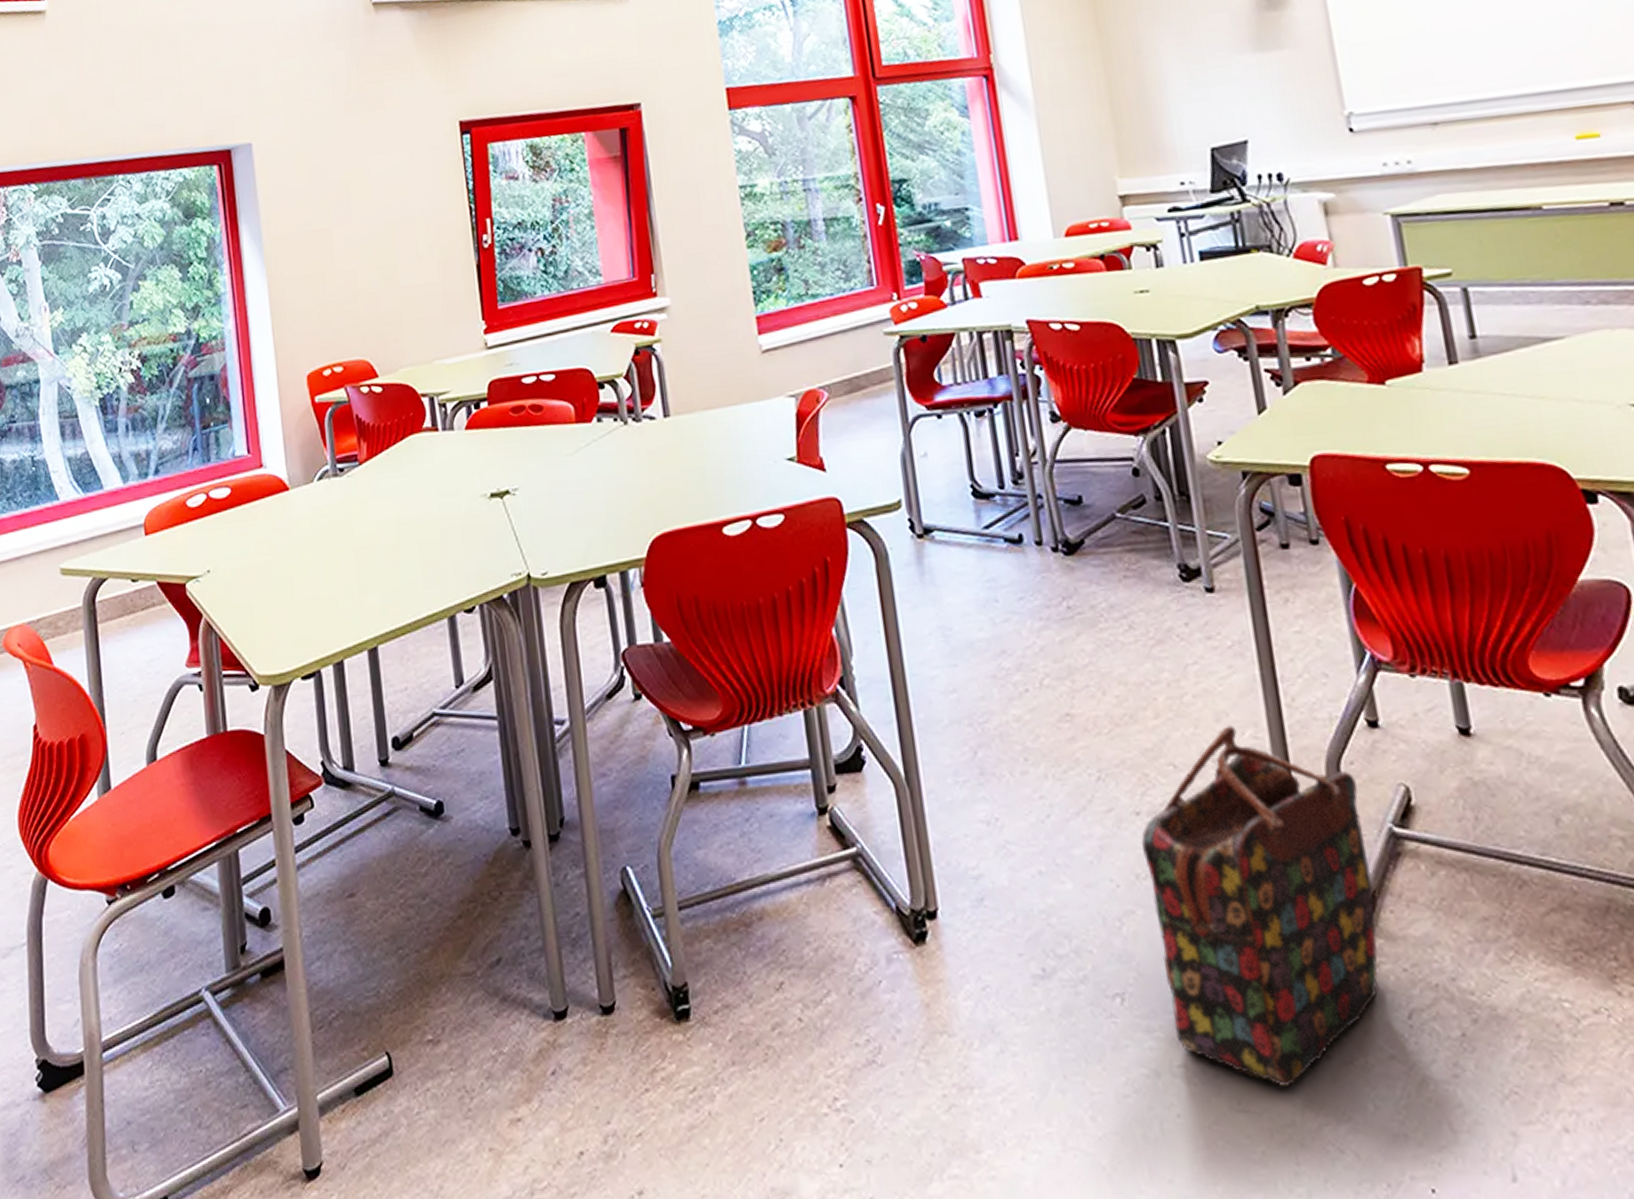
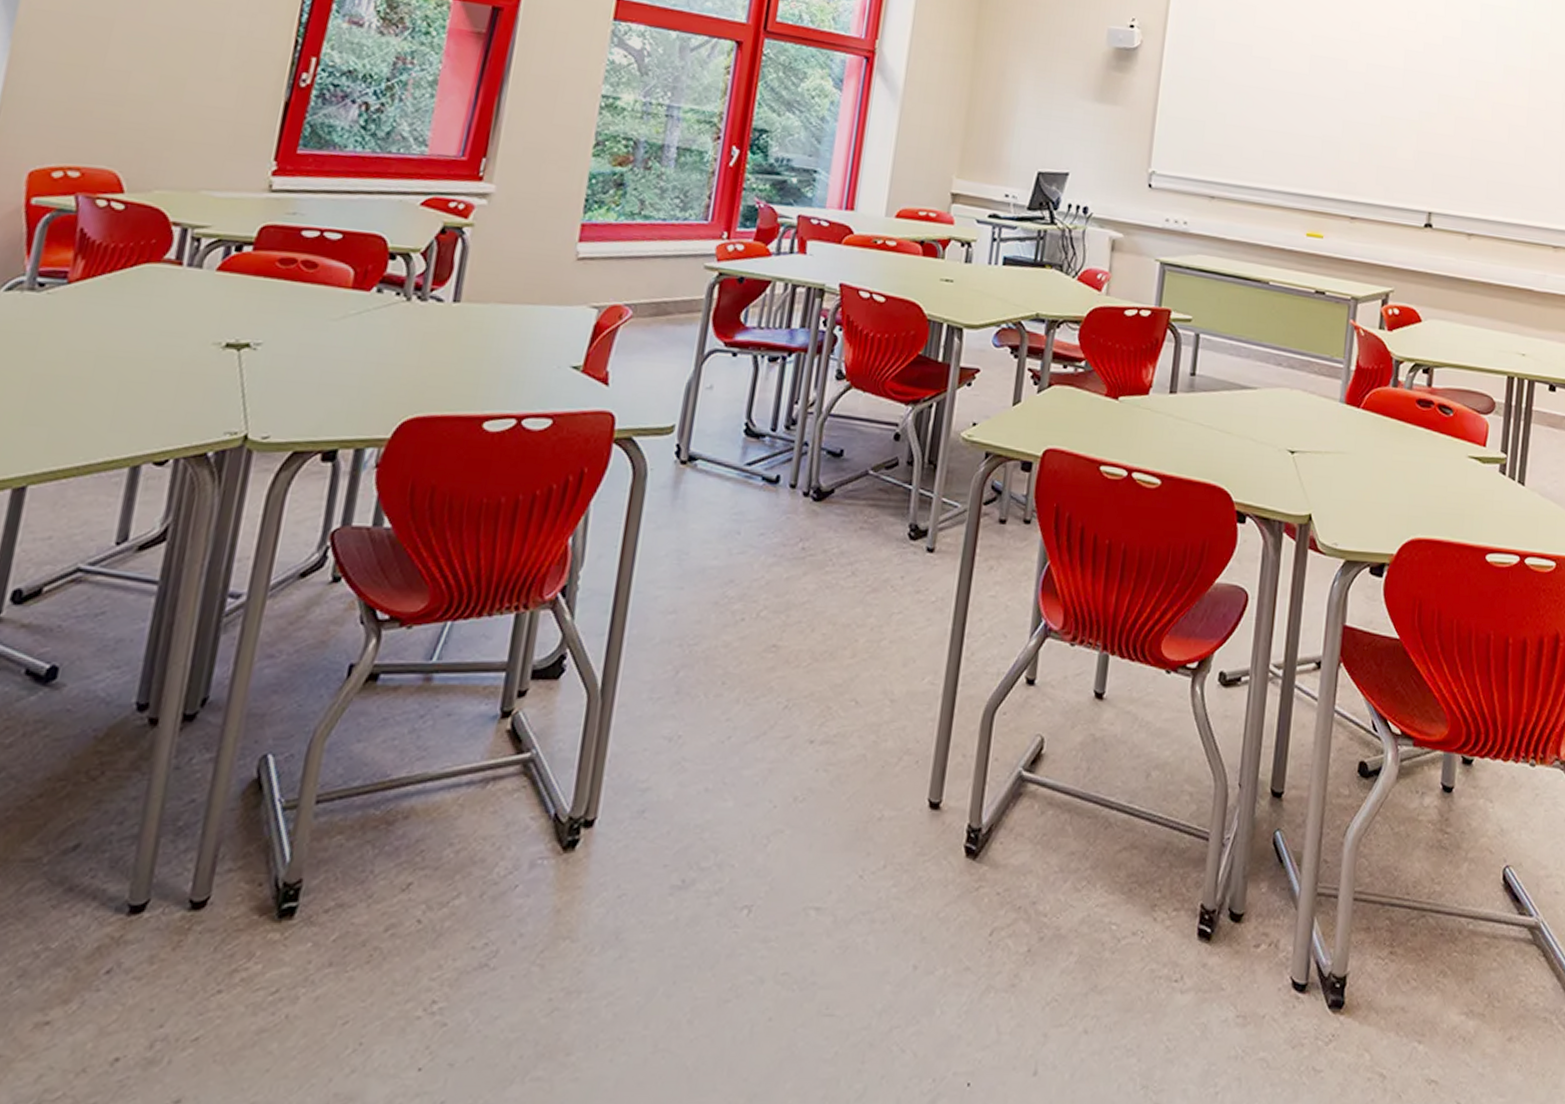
backpack: present [1140,725,1379,1086] -> none [788,671,1004,993]

